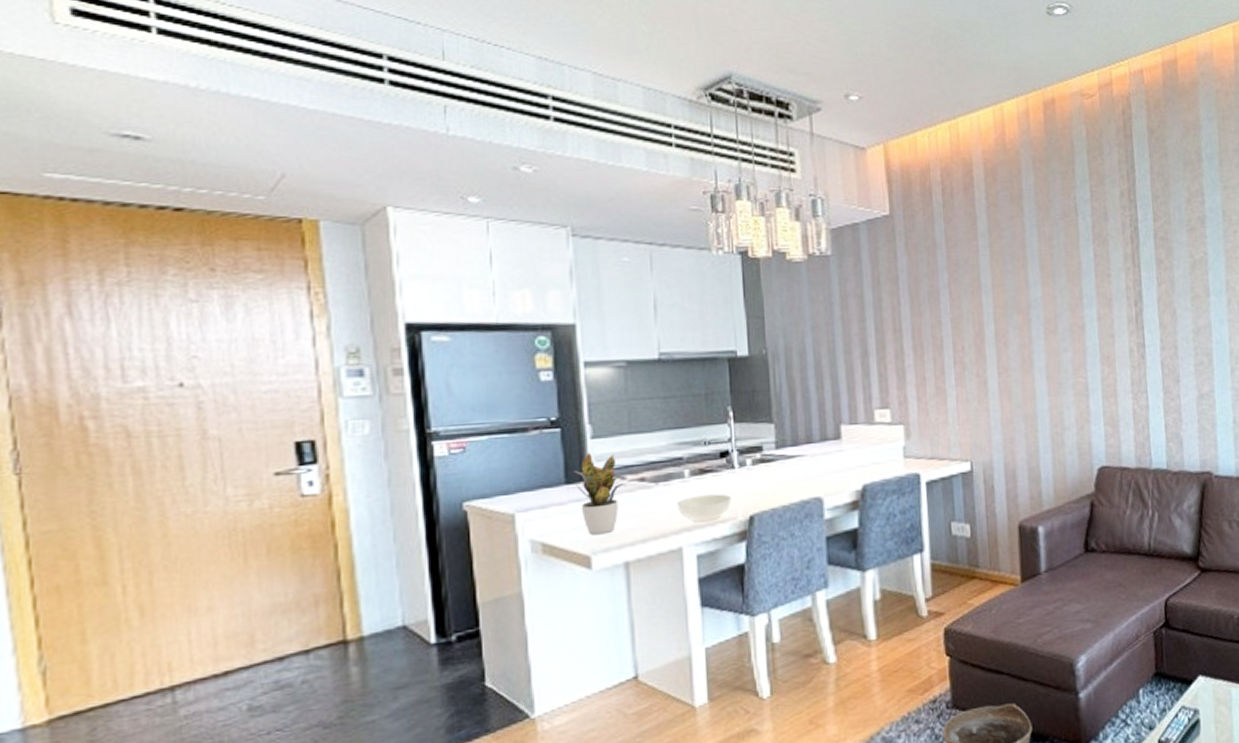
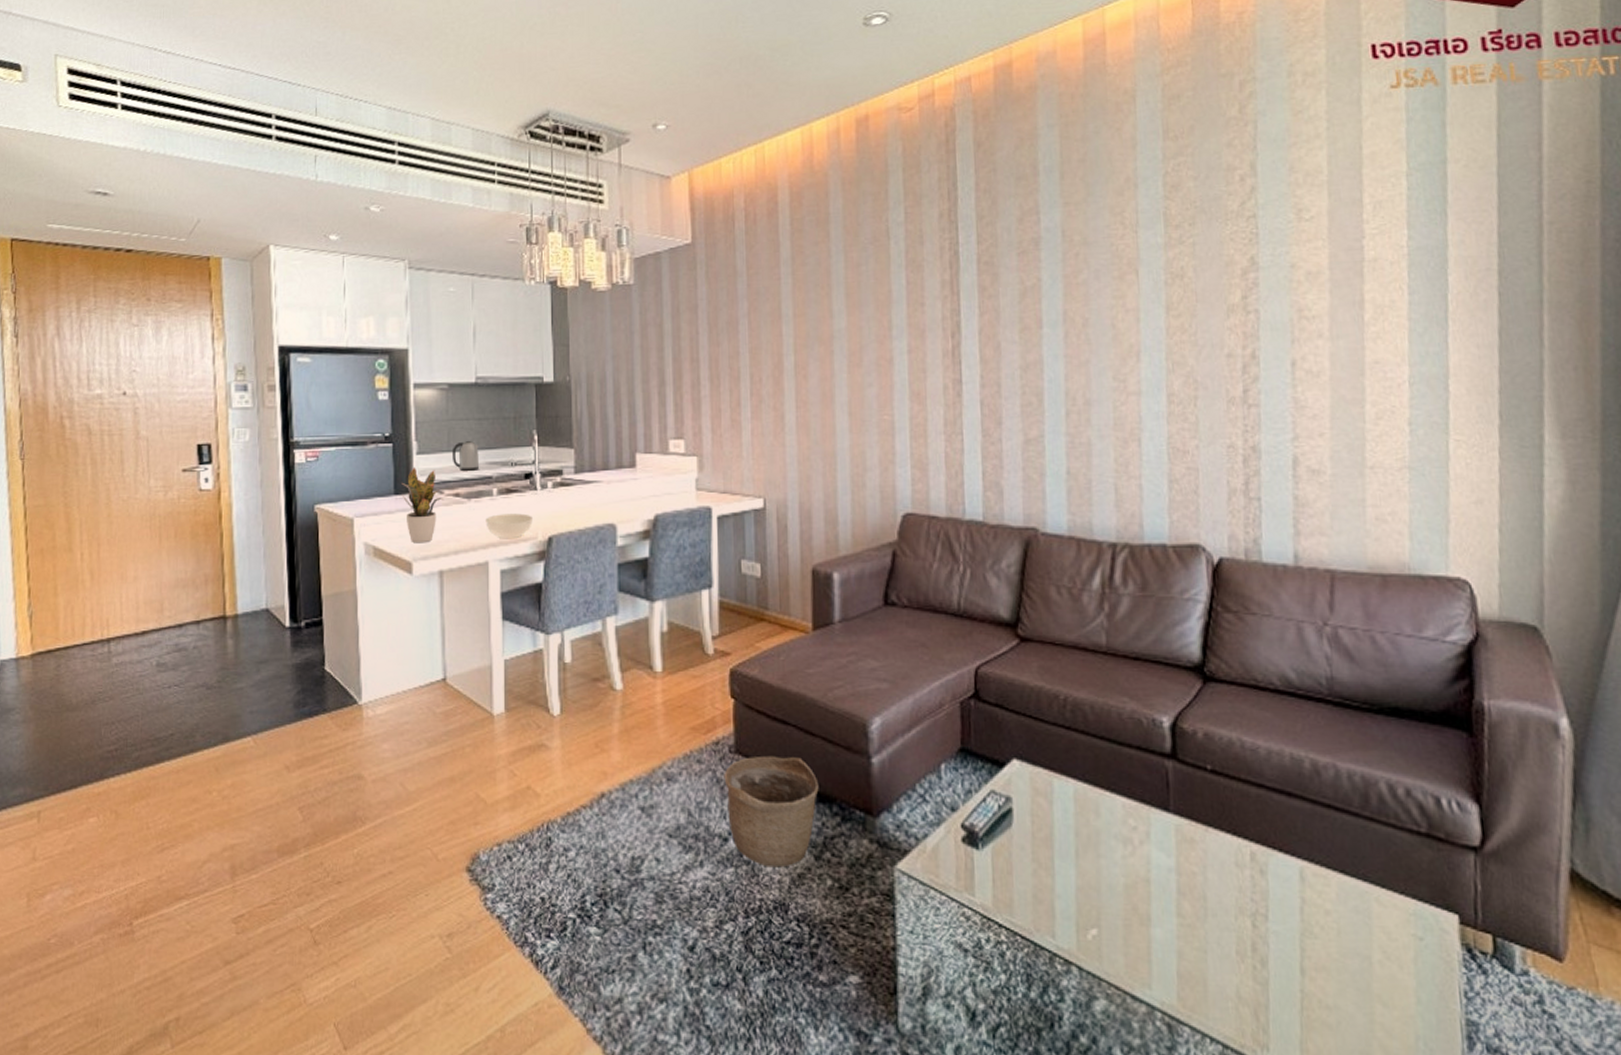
kettle: none [635,421,668,454] -> present [453,441,480,471]

